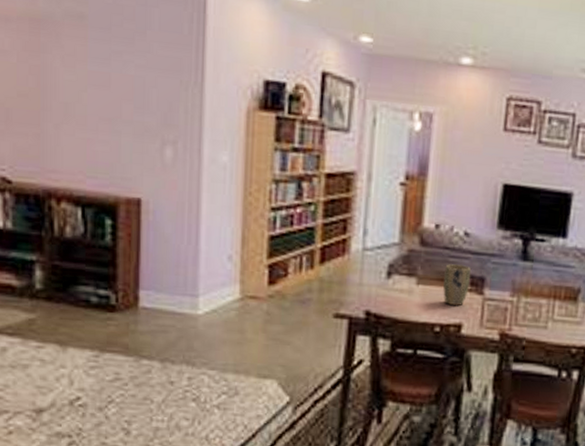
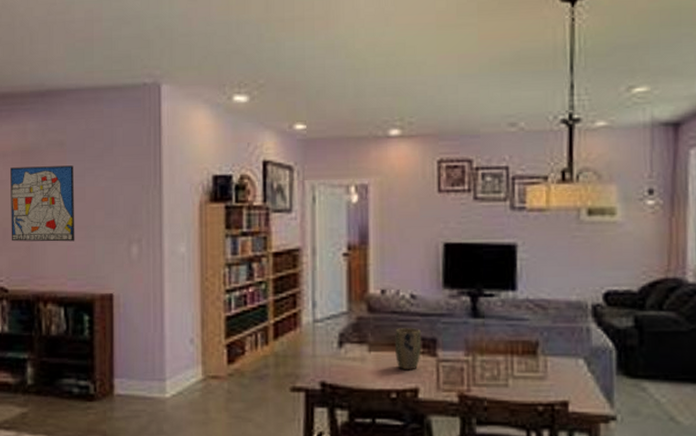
wall art: none [15,36,97,135] -> present [10,165,75,242]

